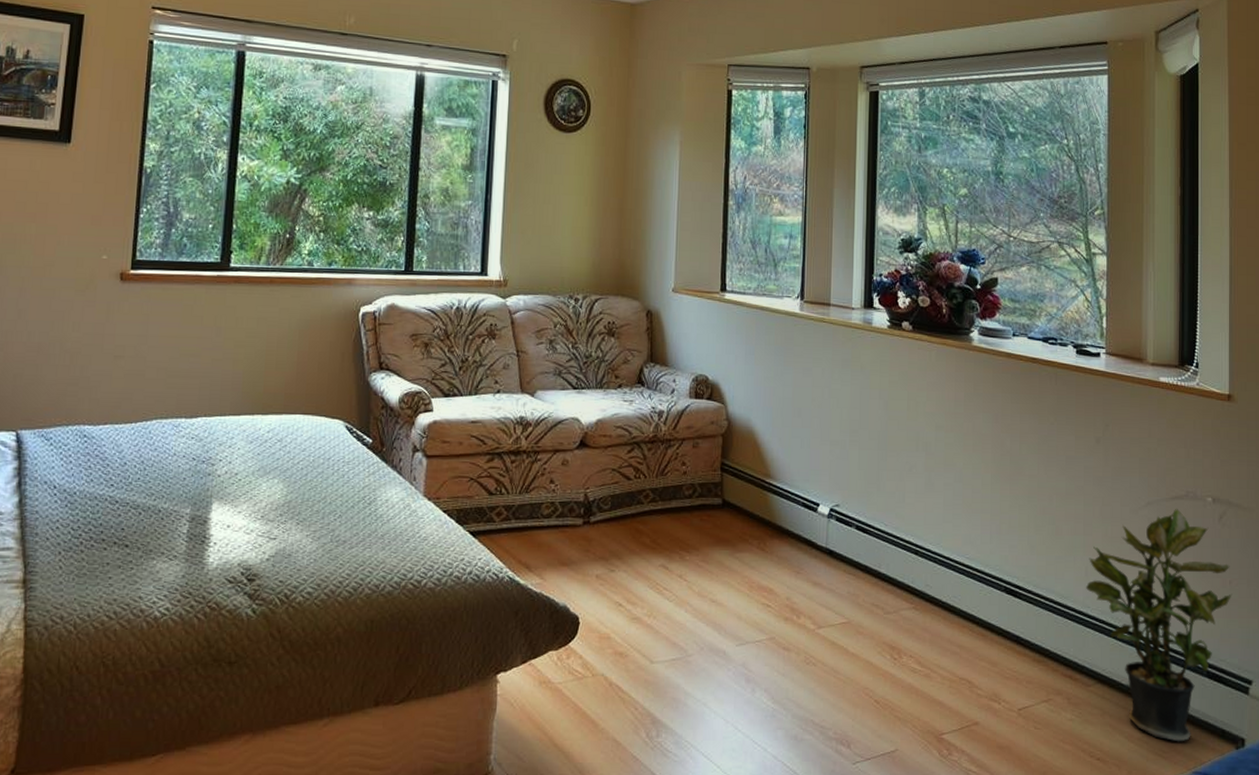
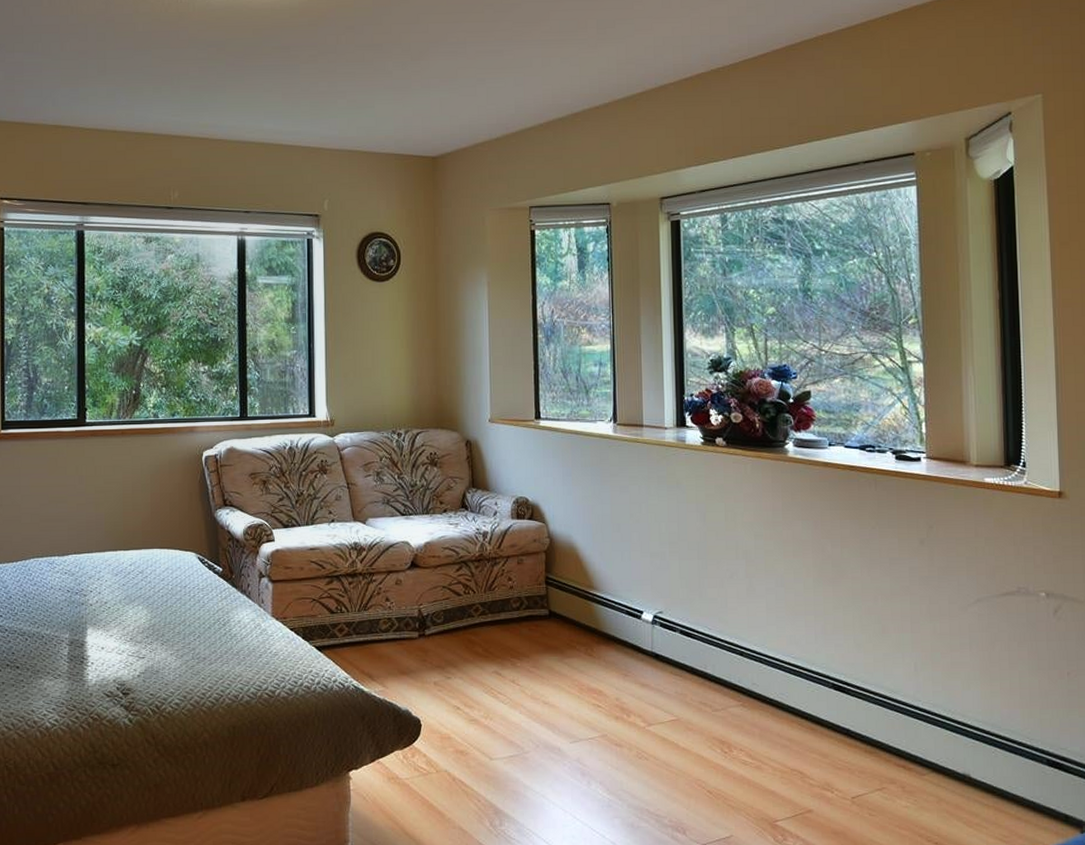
potted plant: present [1086,508,1232,742] -> none [916,603,1071,827]

